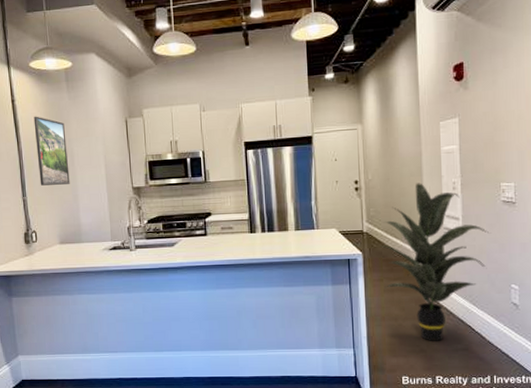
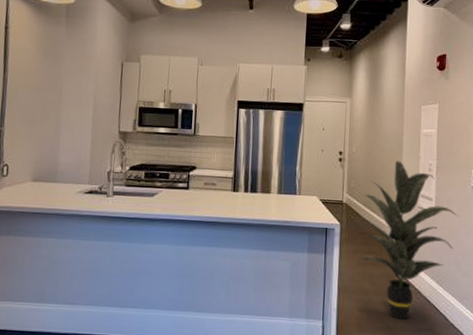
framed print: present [33,116,70,186] -> none [21,46,57,120]

